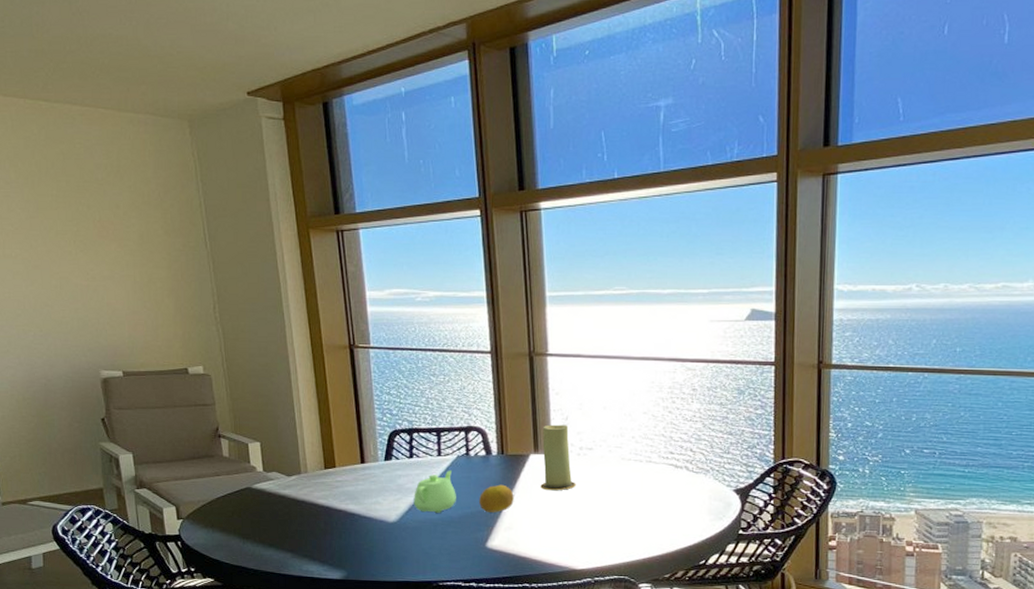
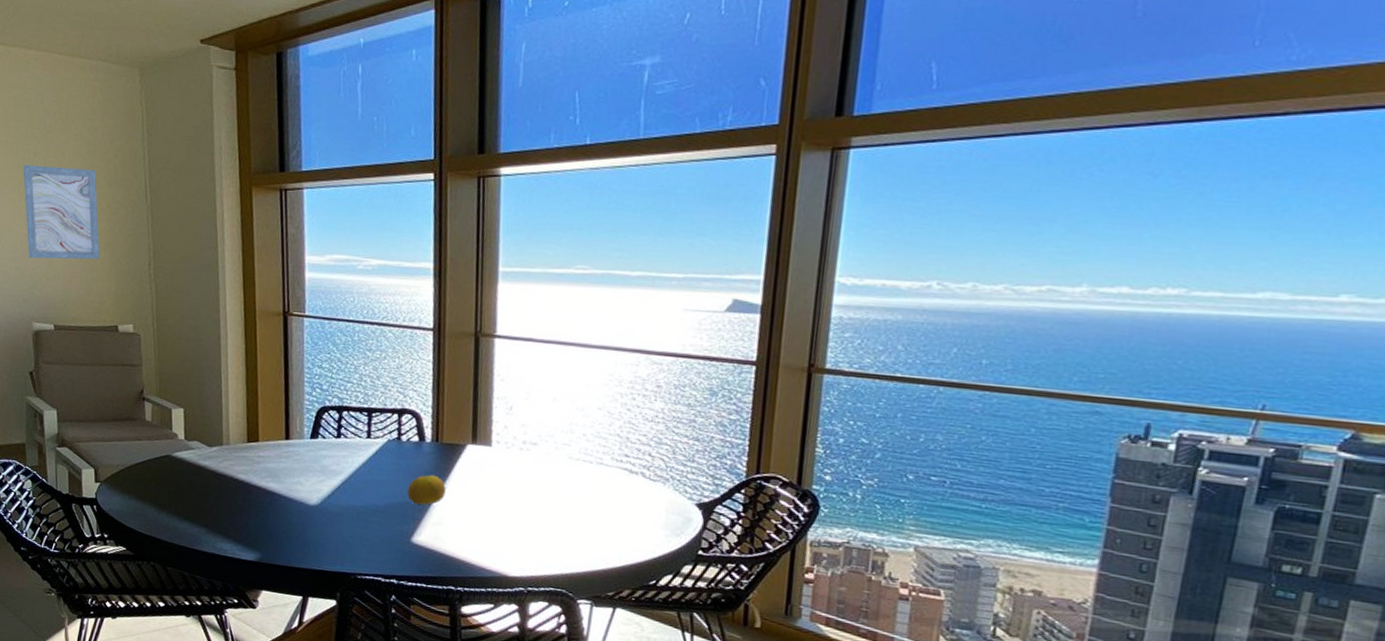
wall art: none [77,218,164,309] -> present [23,165,100,260]
teapot: present [414,470,456,513] -> none [337,454,384,500]
candle: present [540,424,576,491] -> none [475,413,516,487]

